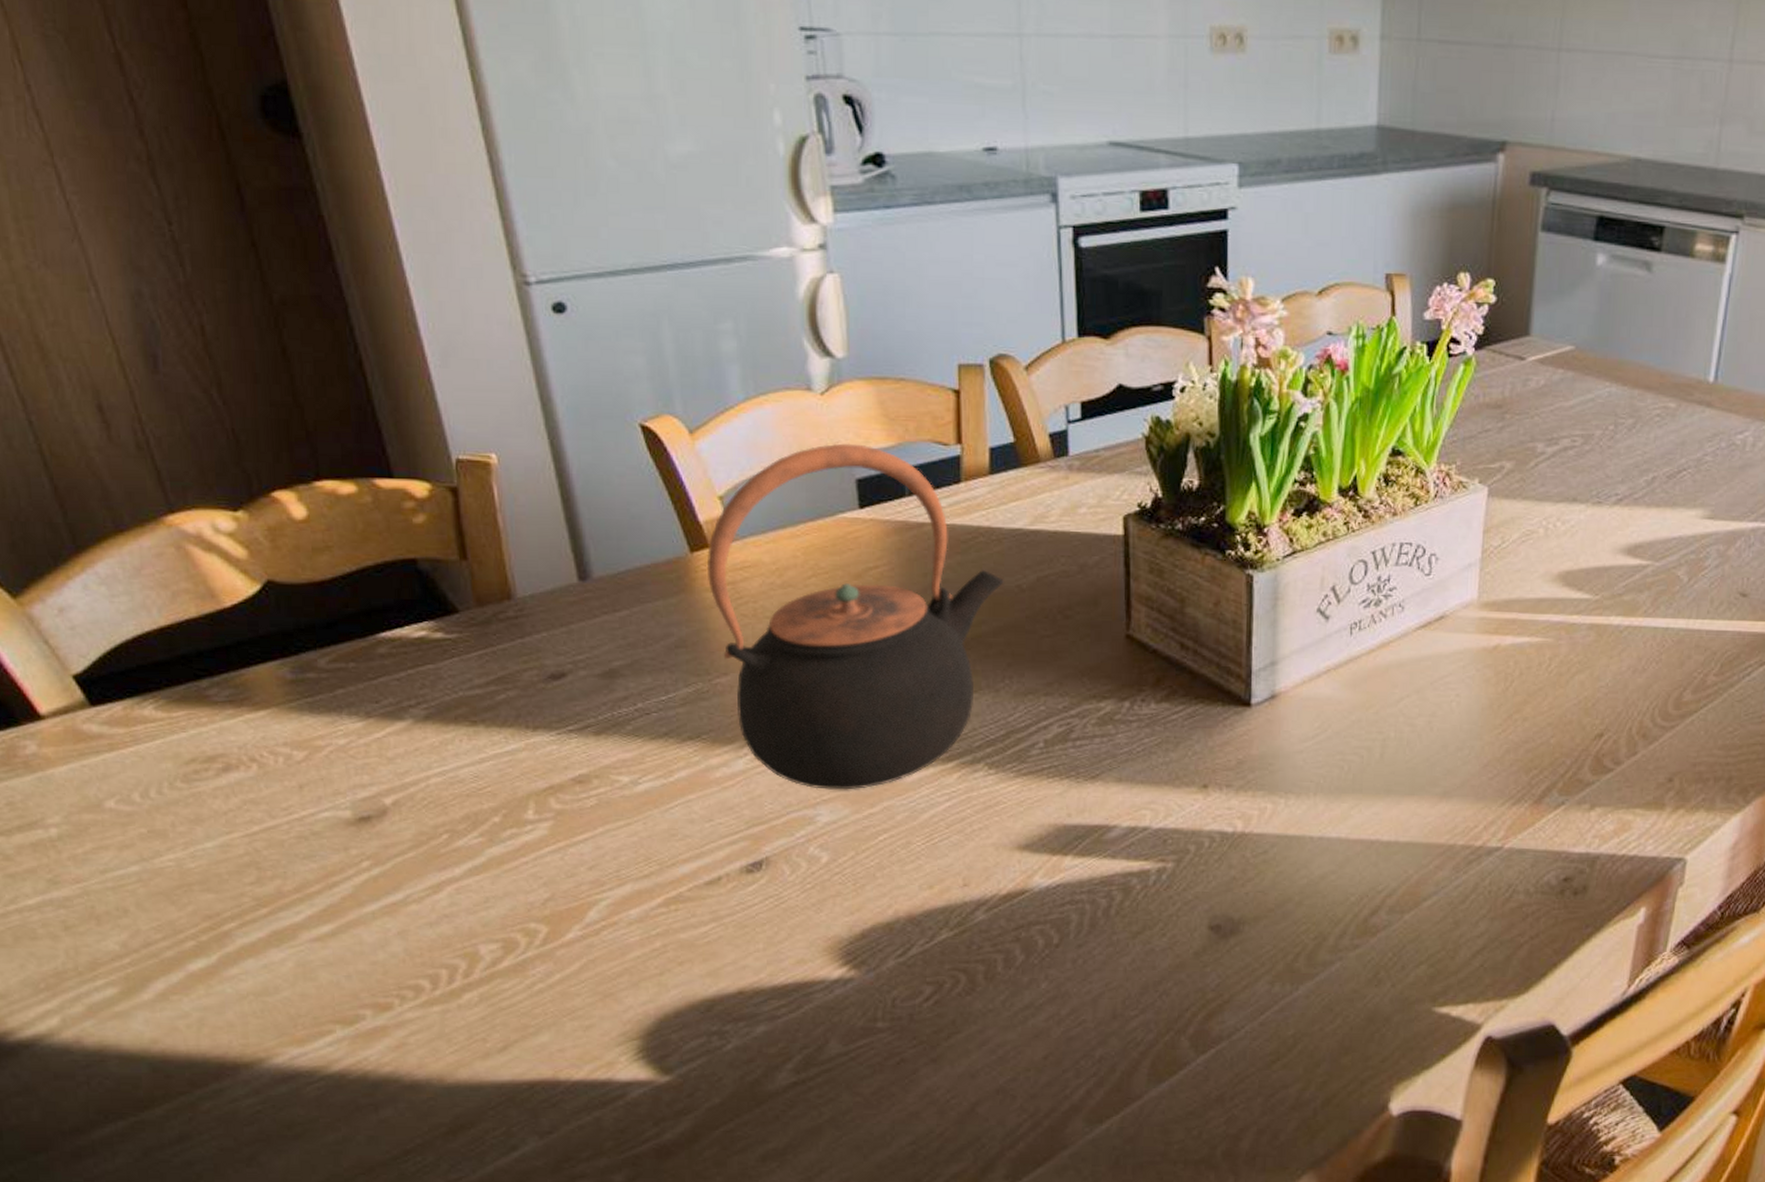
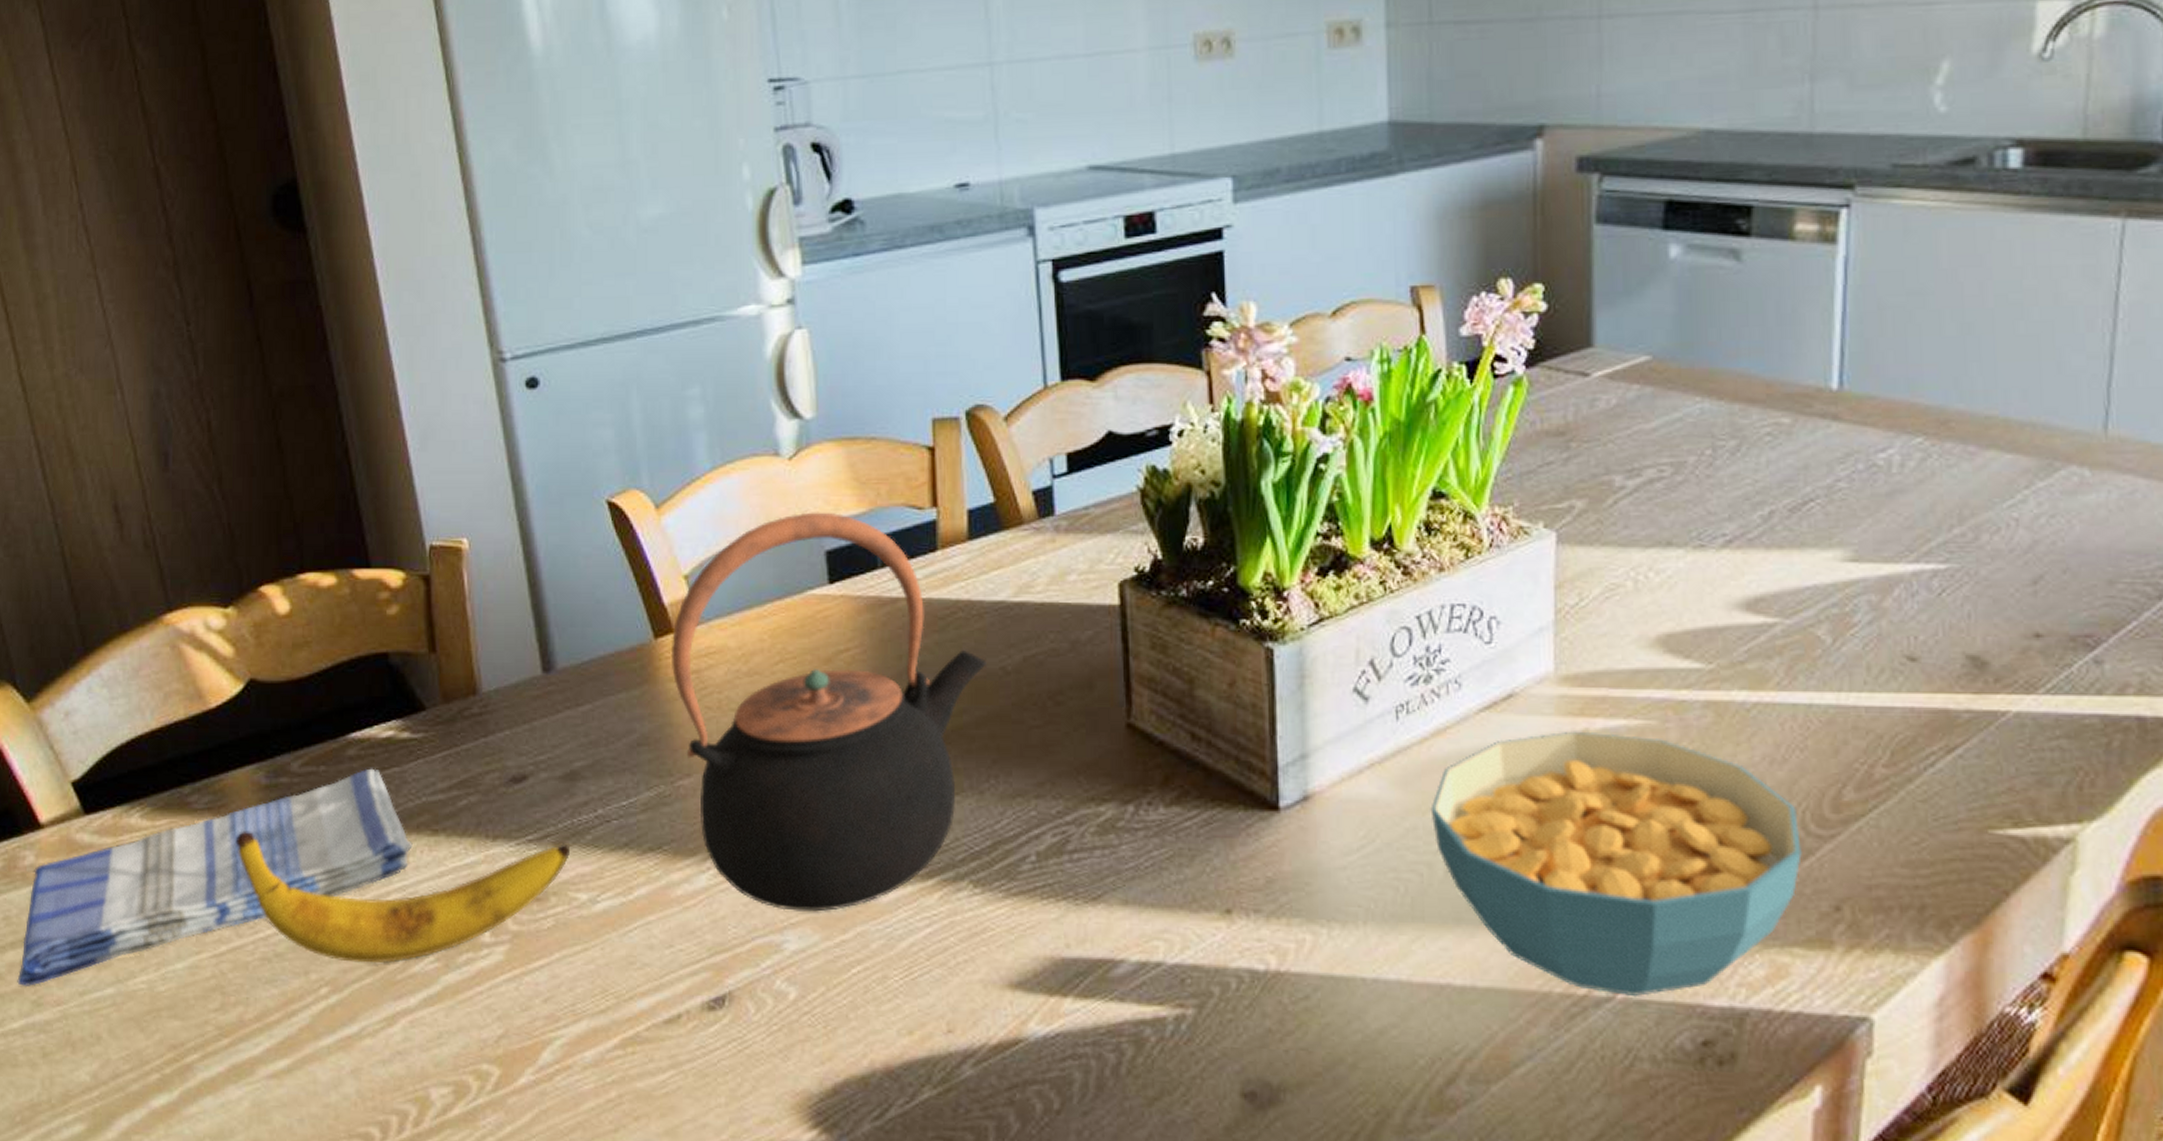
dish towel: none [28,665,451,867] -> present [17,768,413,988]
banana: none [262,721,612,839] -> present [235,830,571,963]
cereal bowl: none [1372,645,1650,847] -> present [1430,731,1802,997]

